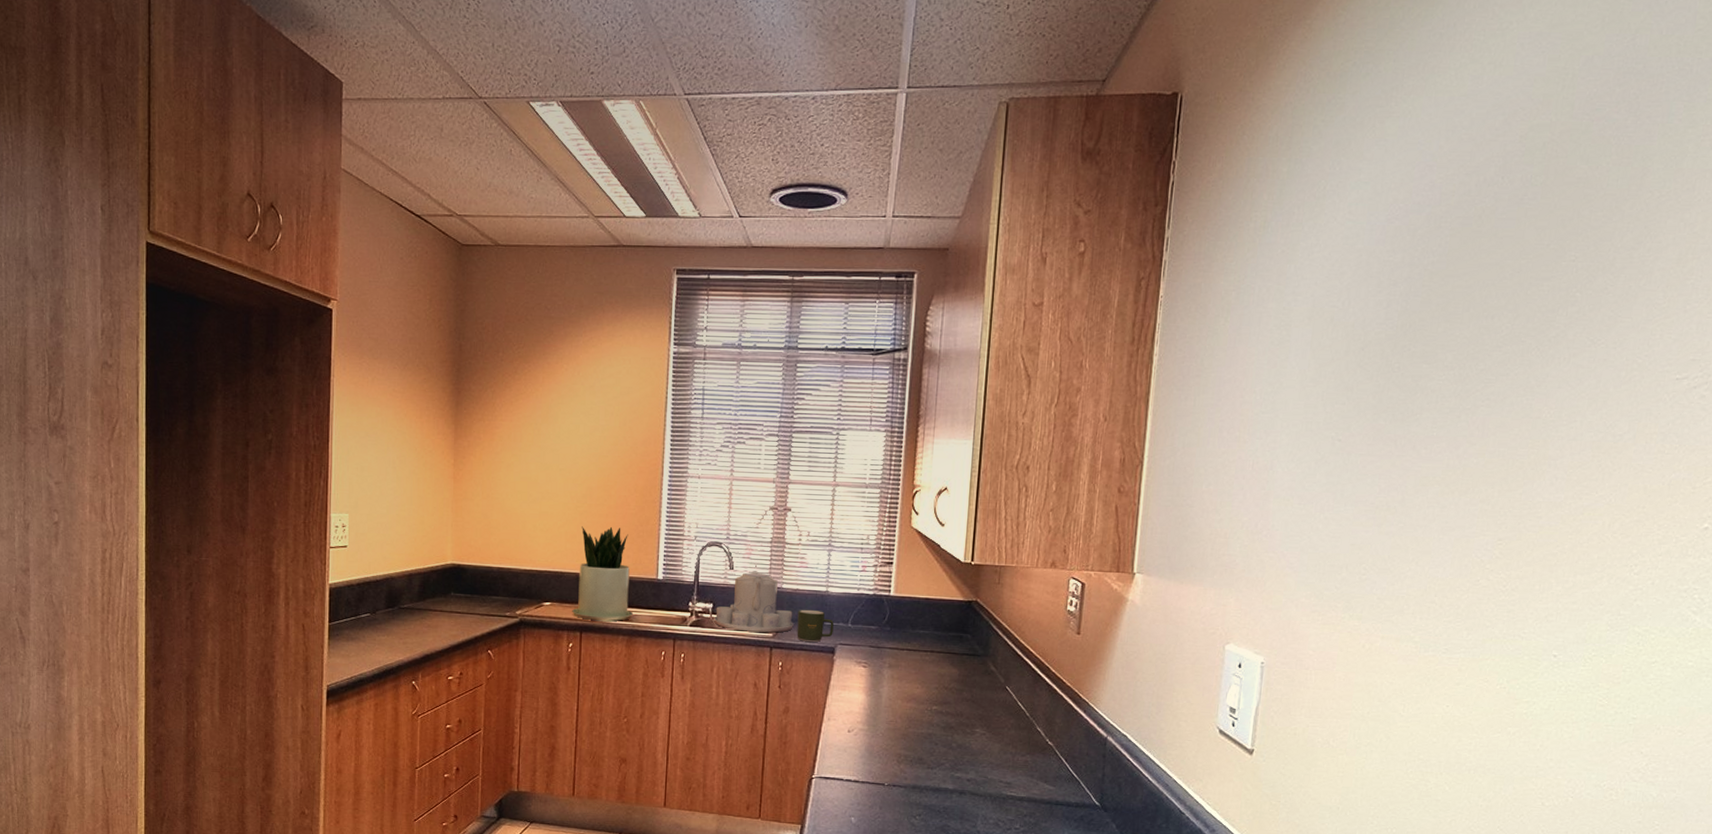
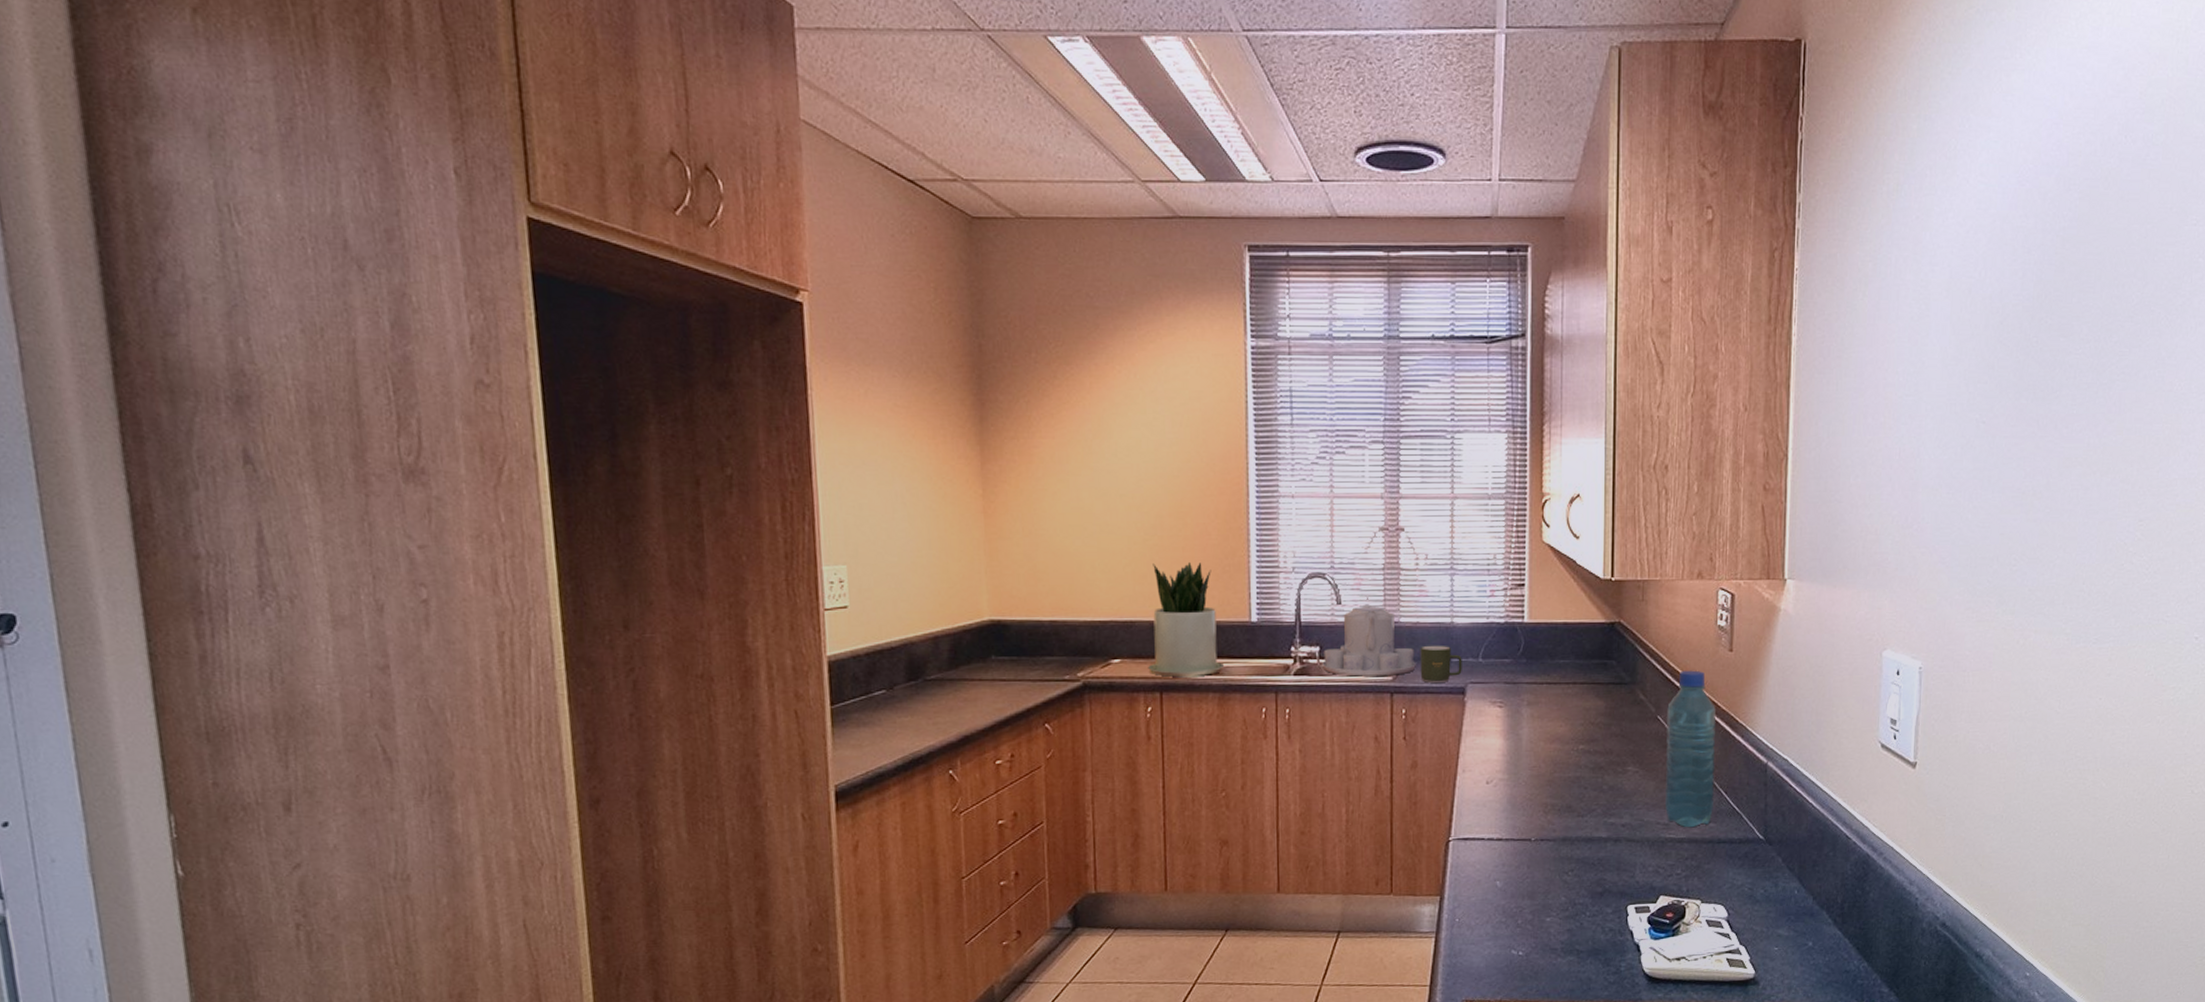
water bottle: none [1008,648,1061,789] -> present [1665,670,1716,828]

